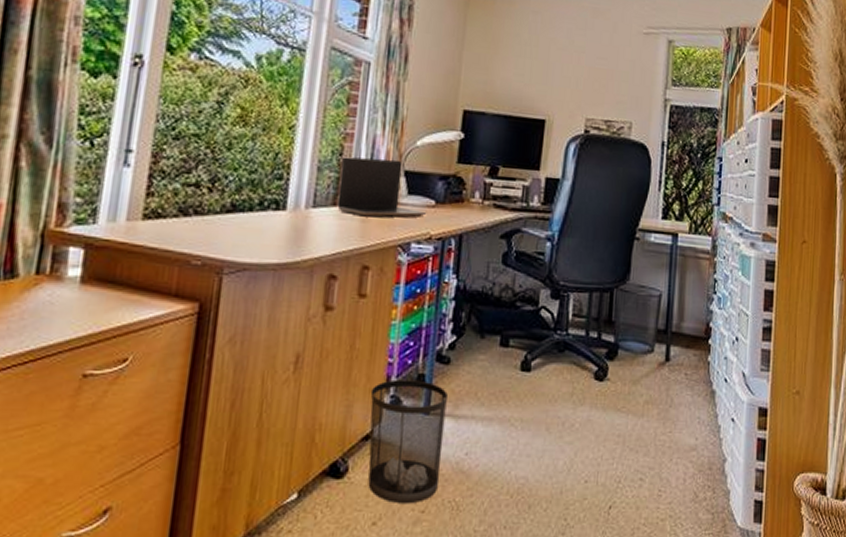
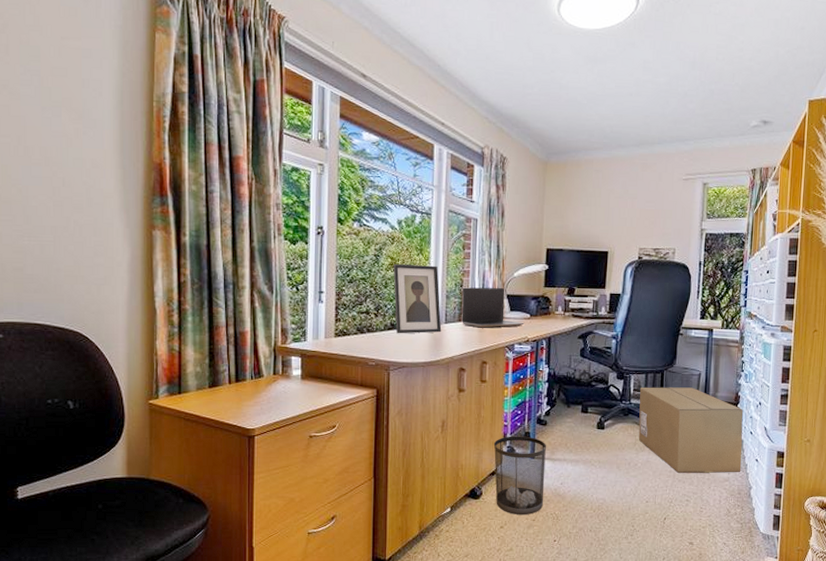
picture frame: none [238,117,310,221] -> present [393,264,442,334]
box: none [577,311,716,440] -> present [638,387,744,474]

